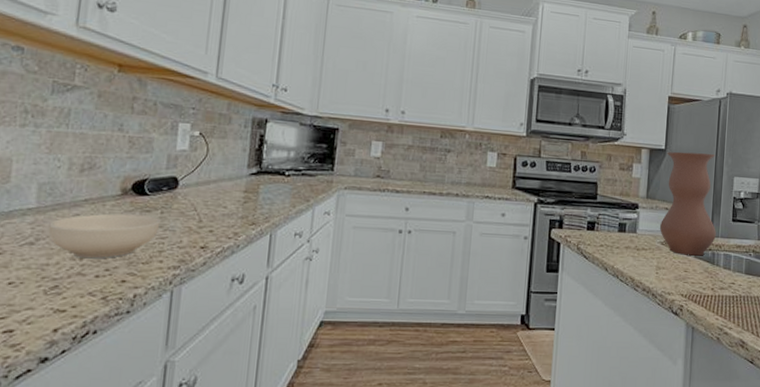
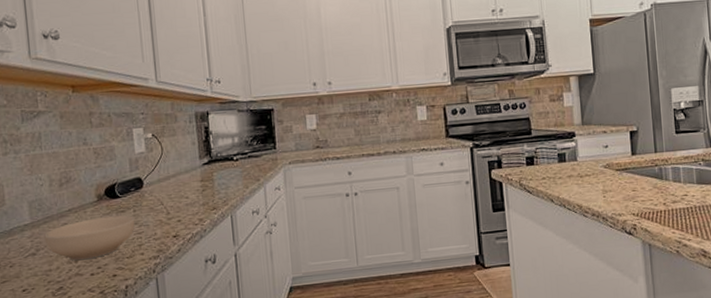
vase: present [659,151,716,256] -> none [596,69,661,175]

